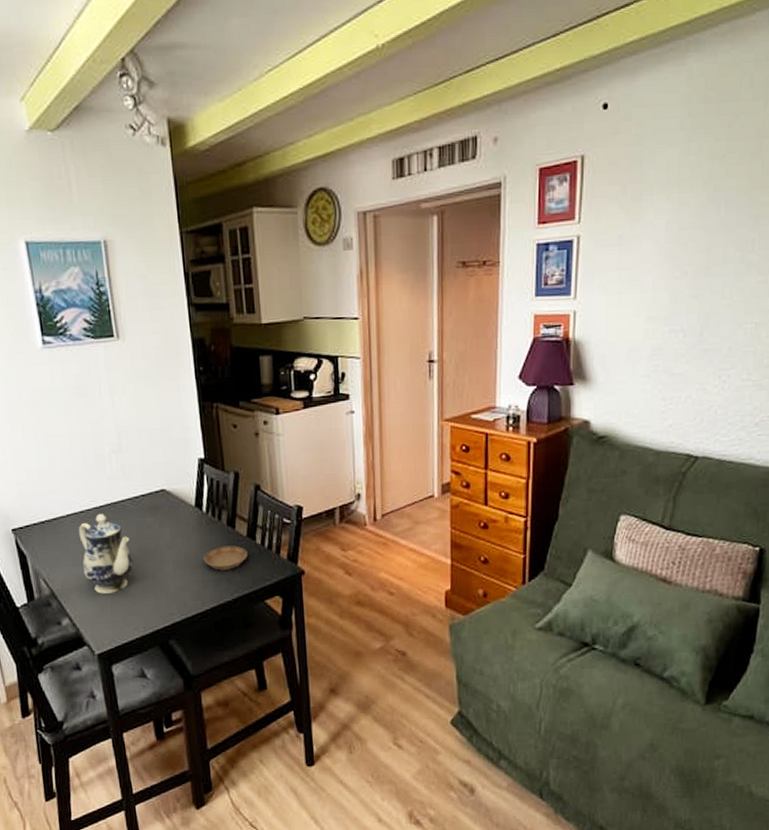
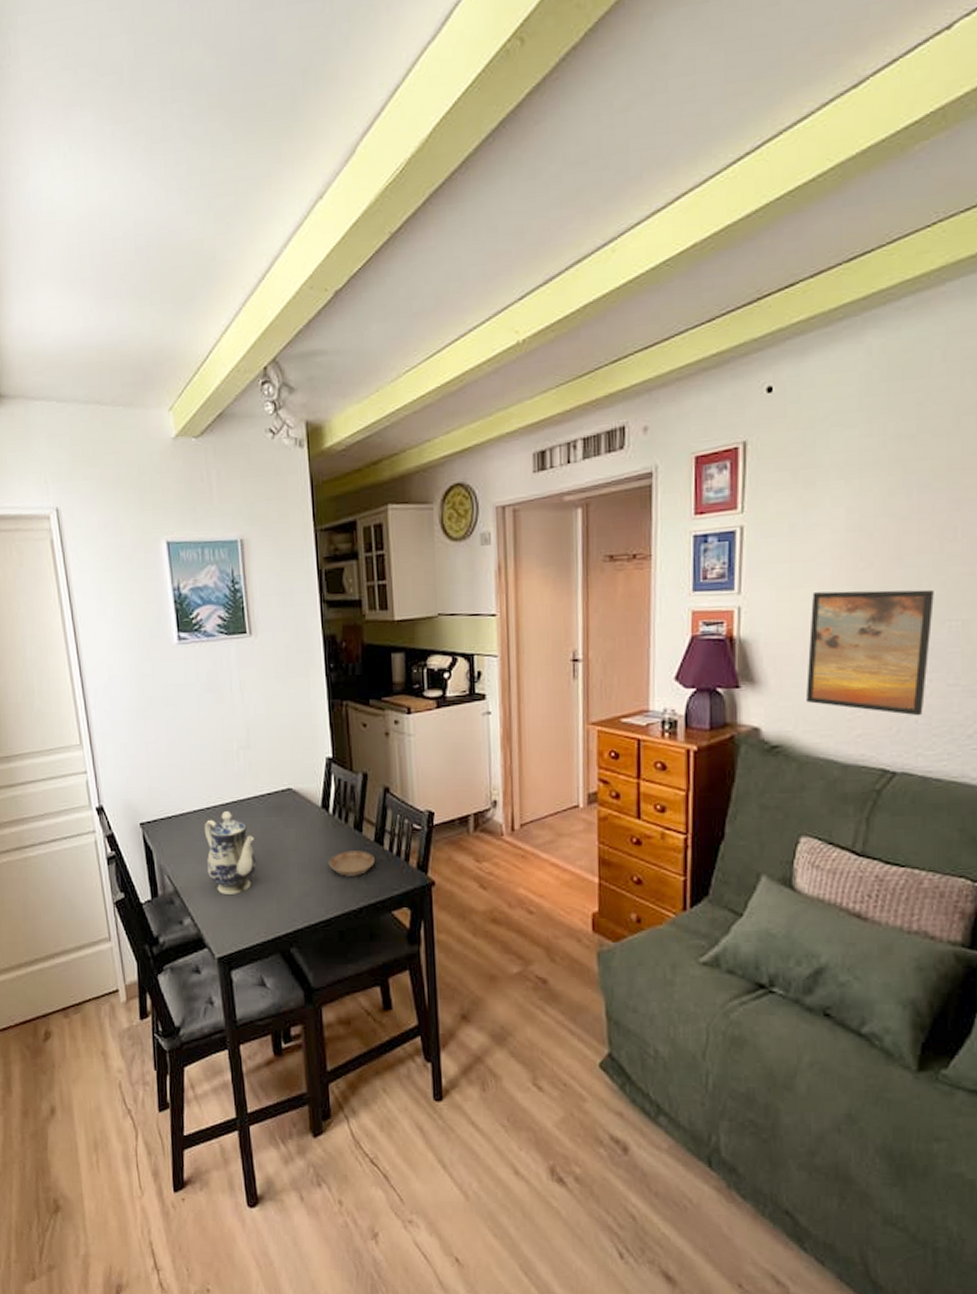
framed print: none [627,295,734,408] -> present [805,589,934,716]

